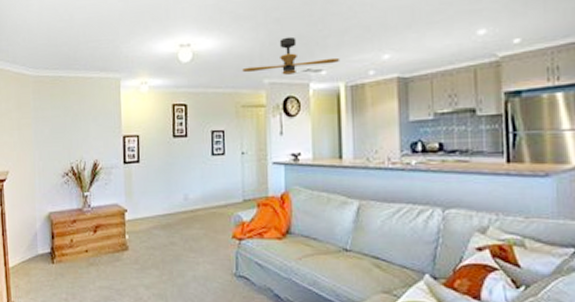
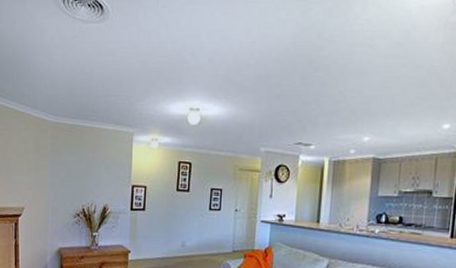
ceiling fan: present [242,36,340,75] -> none [243,112,328,146]

